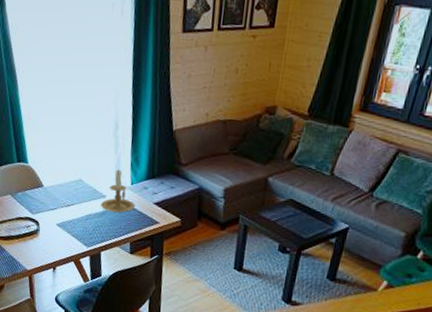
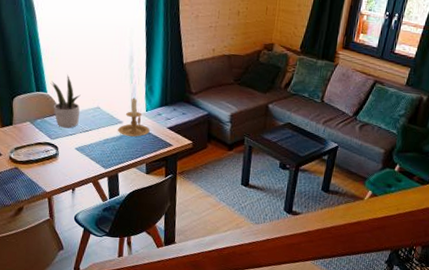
potted plant: none [31,143,63,203] -> present [50,74,81,128]

